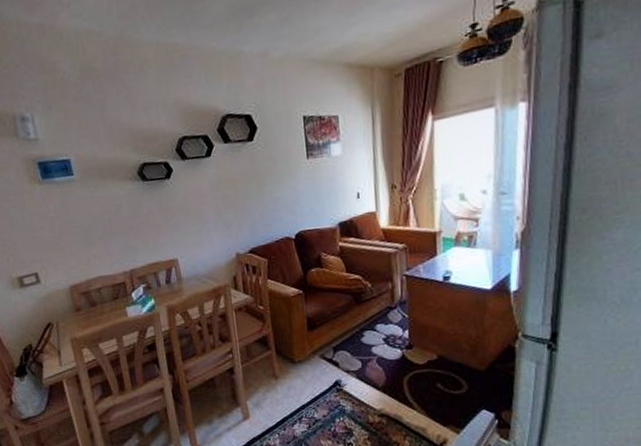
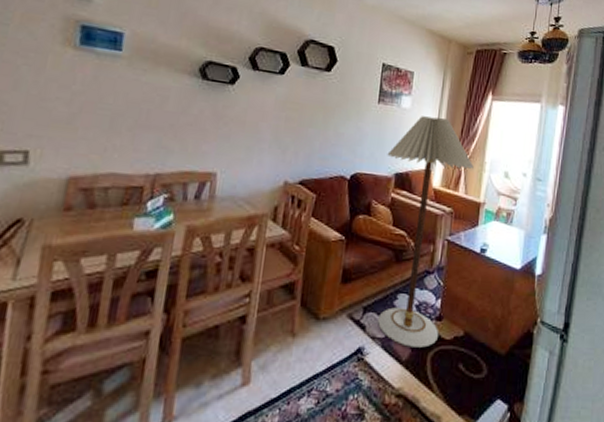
floor lamp: none [327,154,422,375] -> present [378,116,474,348]

